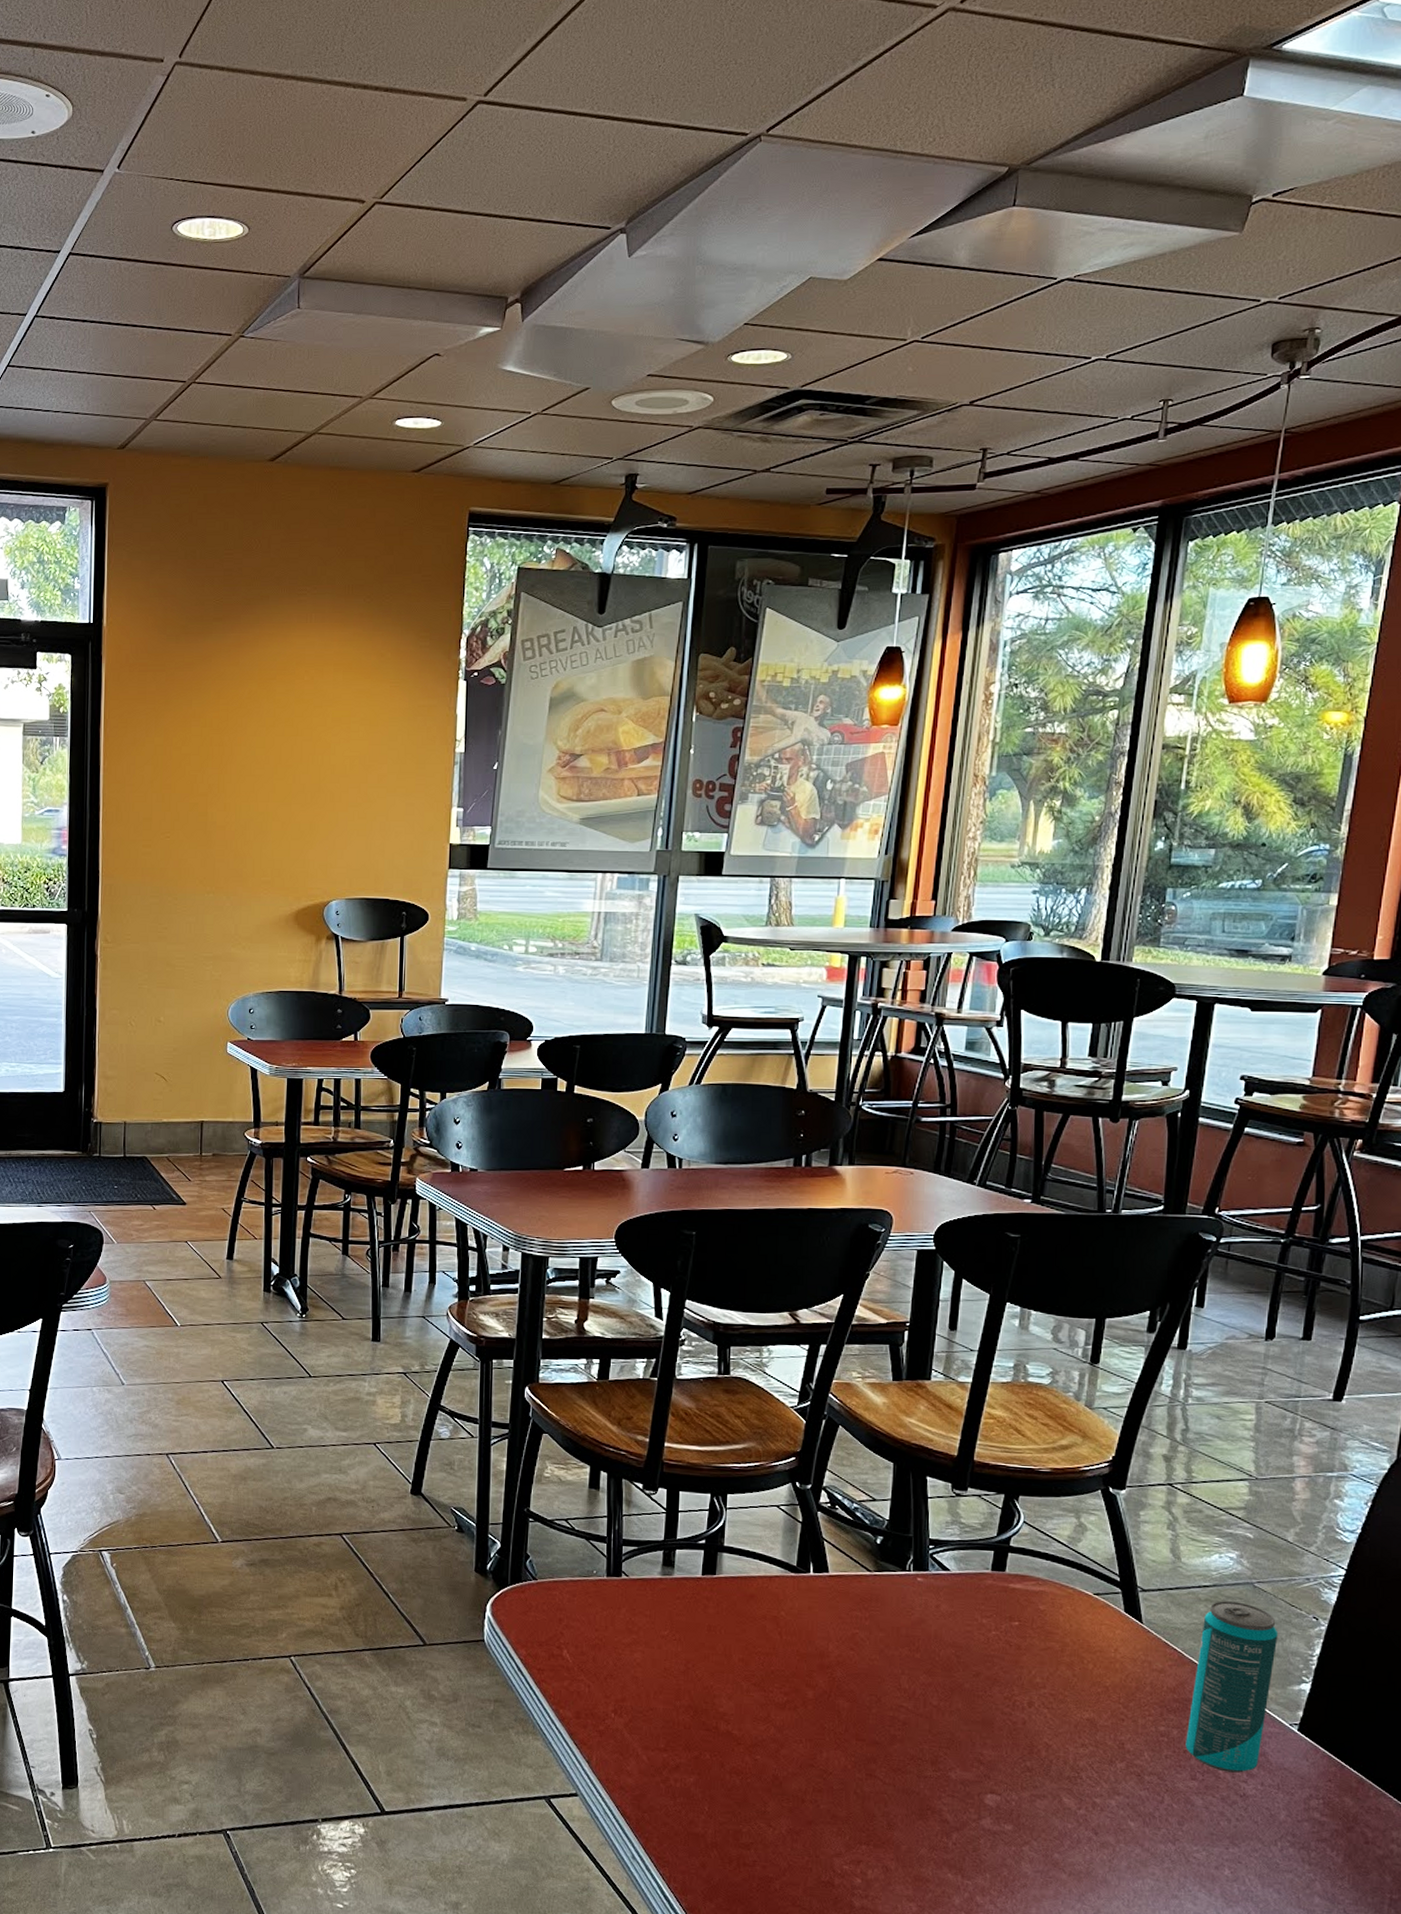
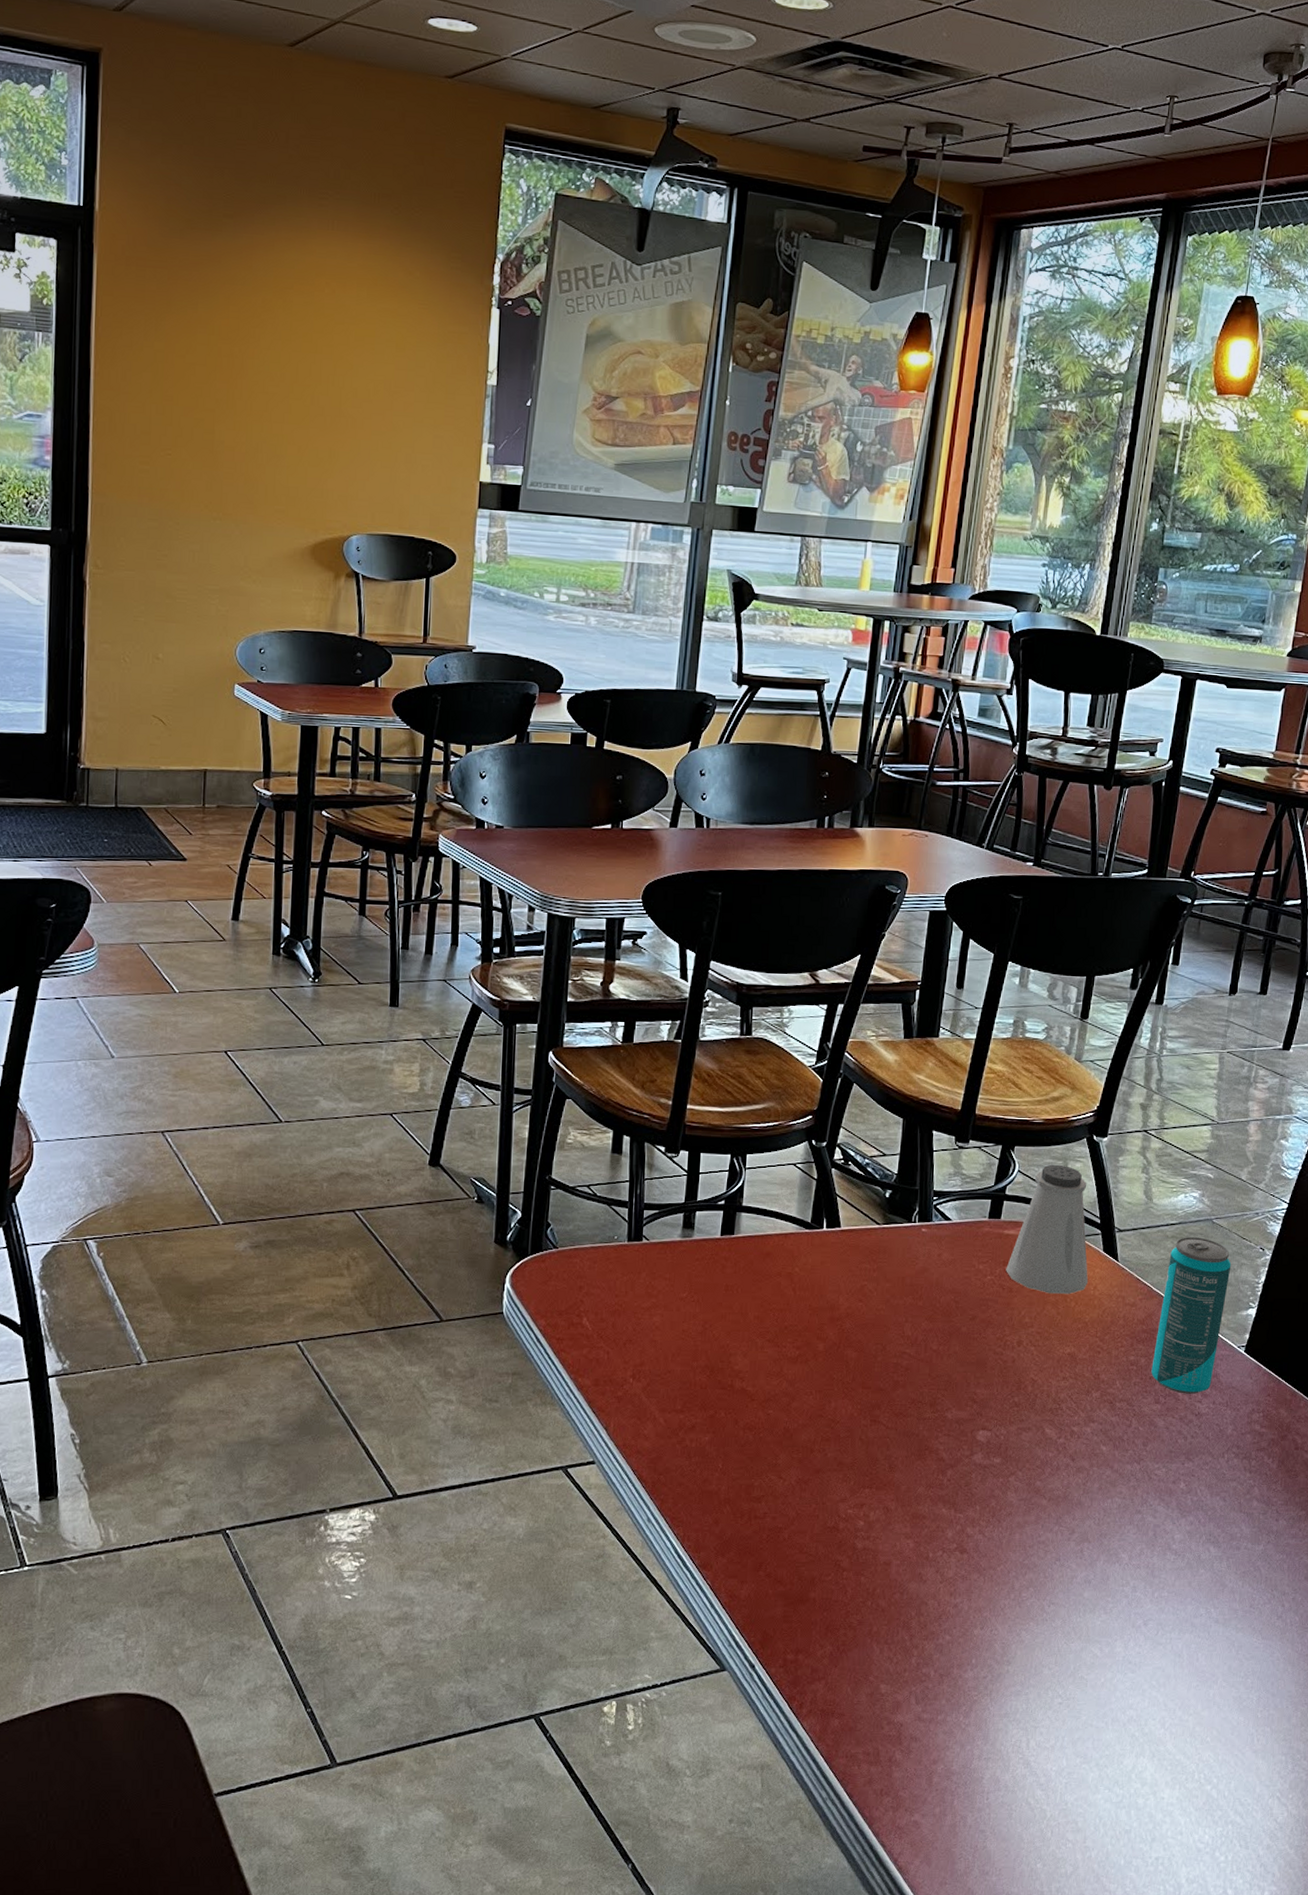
saltshaker: none [1012,1516,1108,1655] -> present [1006,1164,1089,1294]

